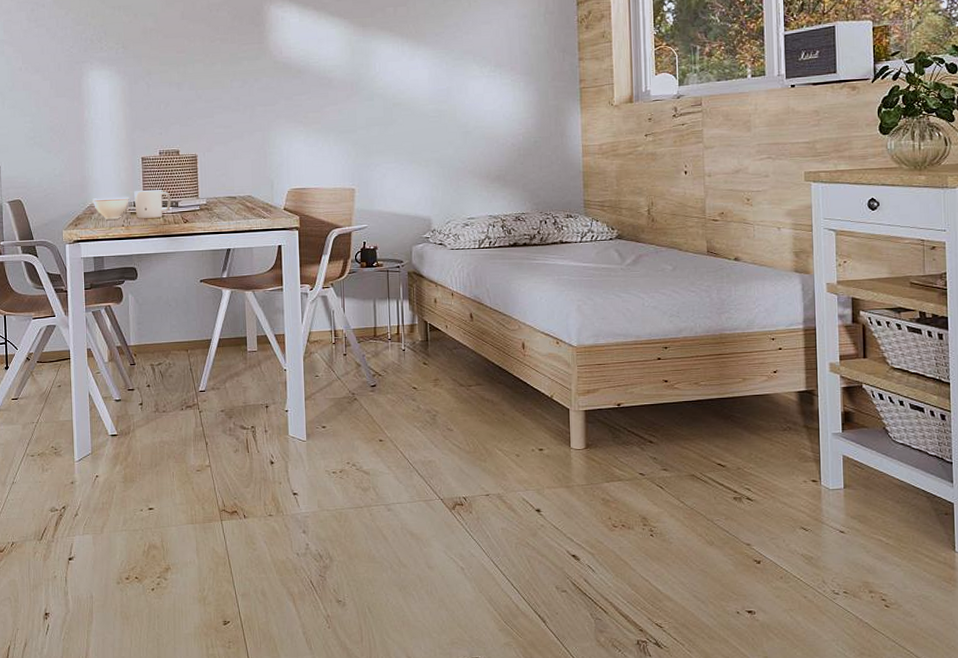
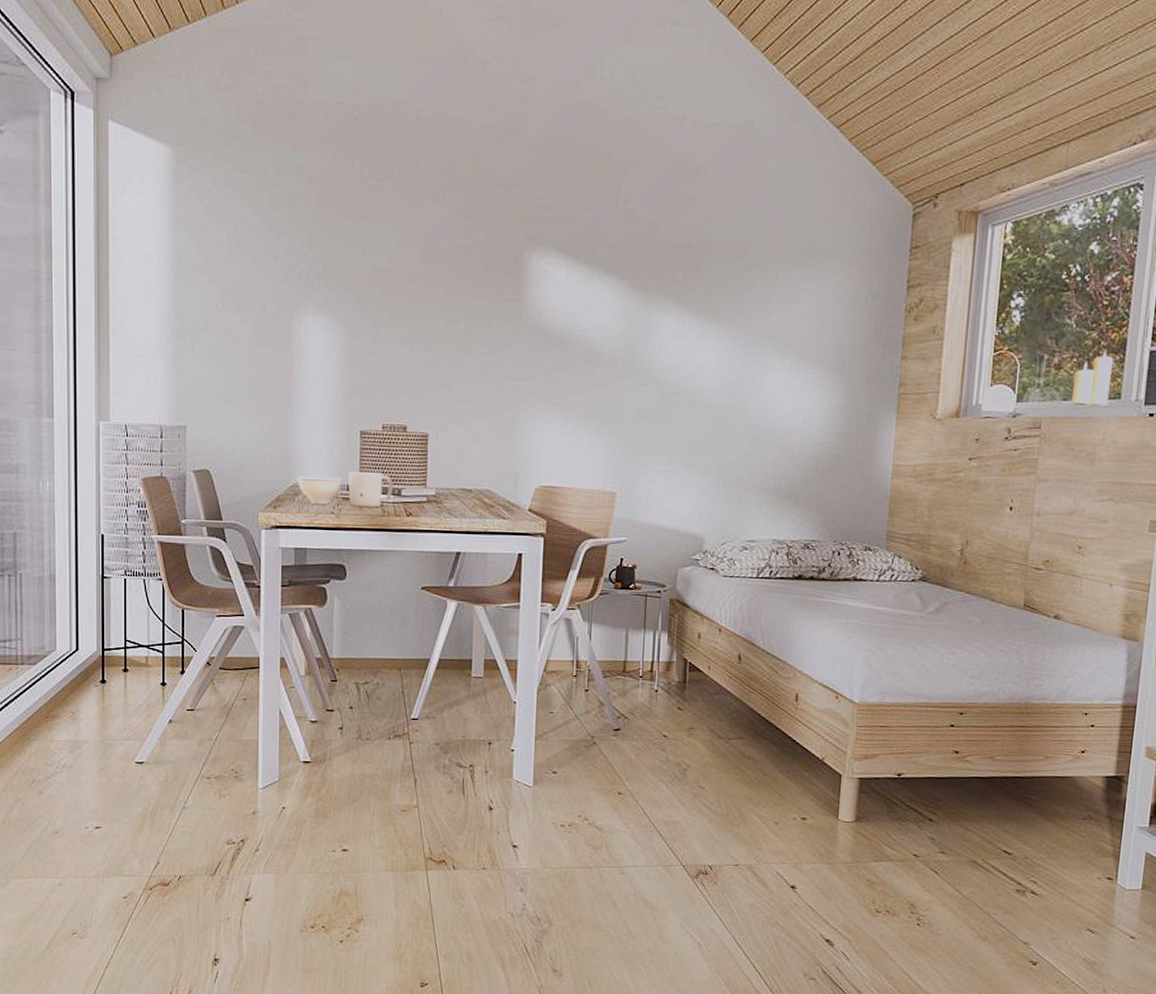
candle: none [723,38,755,84] -> present [1071,350,1114,407]

